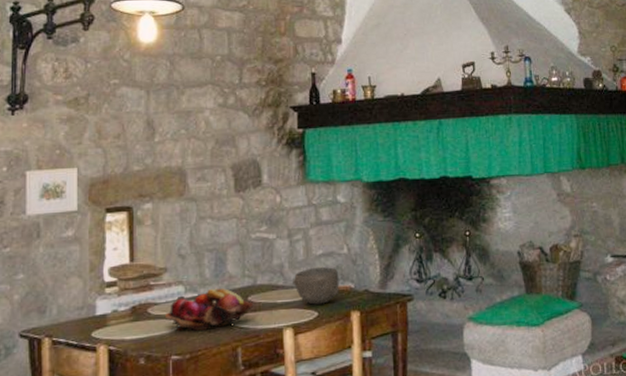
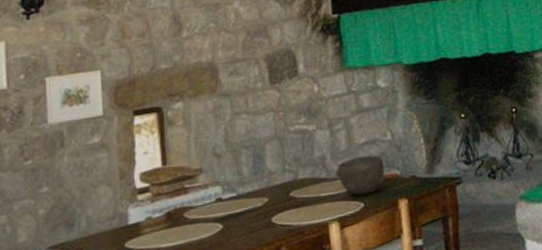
fruit basket: present [164,288,254,331] -> none [202,185,297,234]

